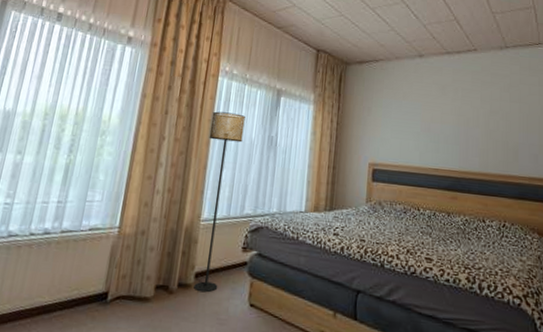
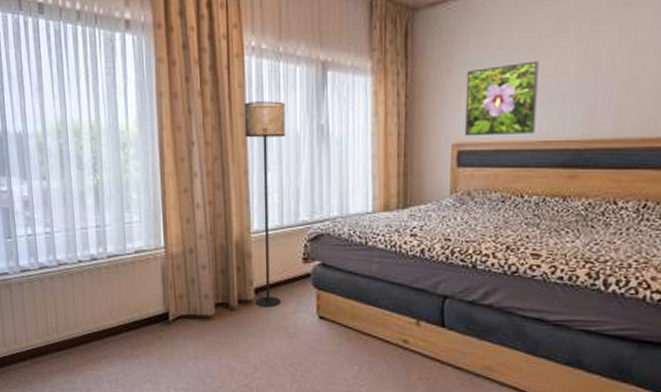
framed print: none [378,110,430,163] -> present [464,61,539,137]

